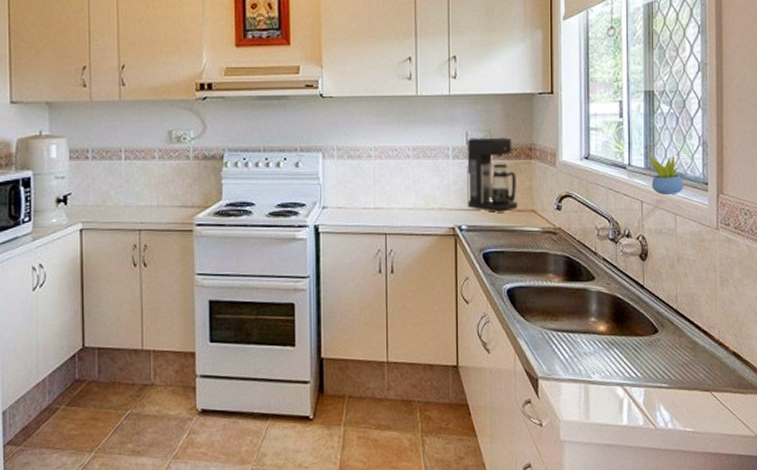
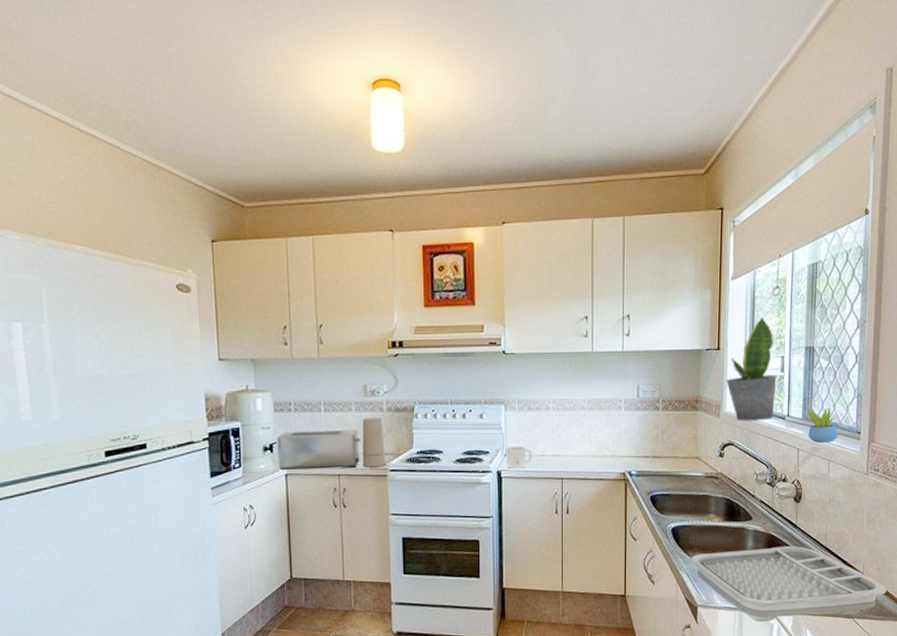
toaster: none [71,179,165,226] -> present [277,429,361,471]
canister: none [166,165,191,222] -> present [362,417,385,468]
mug: none [323,197,352,224] -> present [505,446,532,470]
coffee maker: present [467,136,518,213] -> none [637,389,684,459]
dish rack: none [529,309,747,396] -> present [691,545,887,622]
potted plant: none [560,58,616,171] -> present [725,317,777,421]

